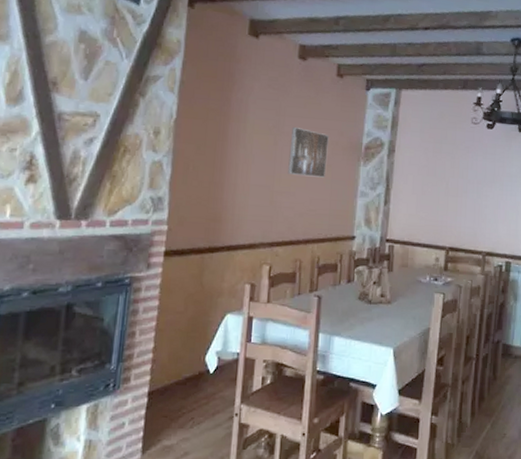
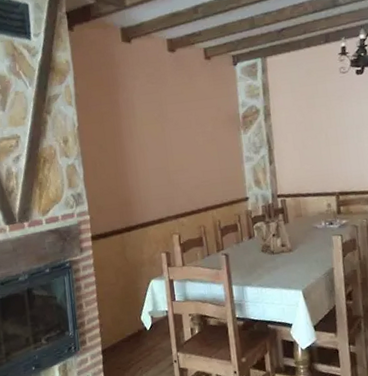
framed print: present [288,127,329,178] -> none [175,112,212,154]

